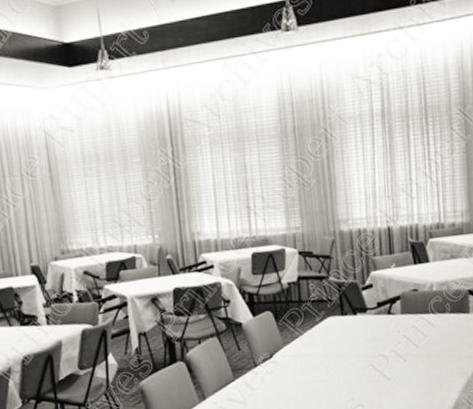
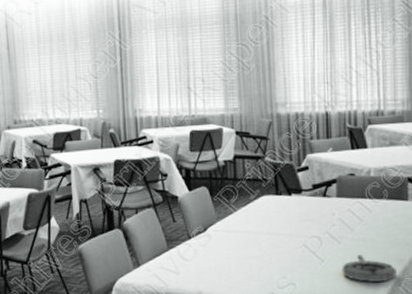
ashtray: none [408,370,460,398] -> present [341,255,397,283]

